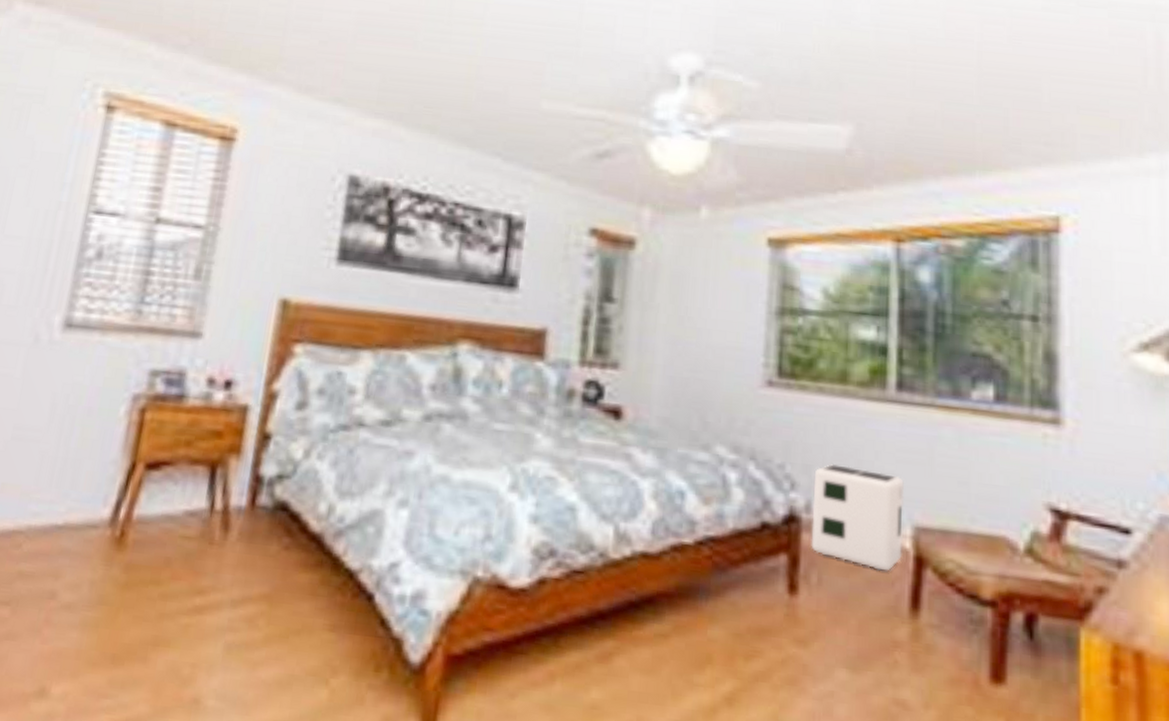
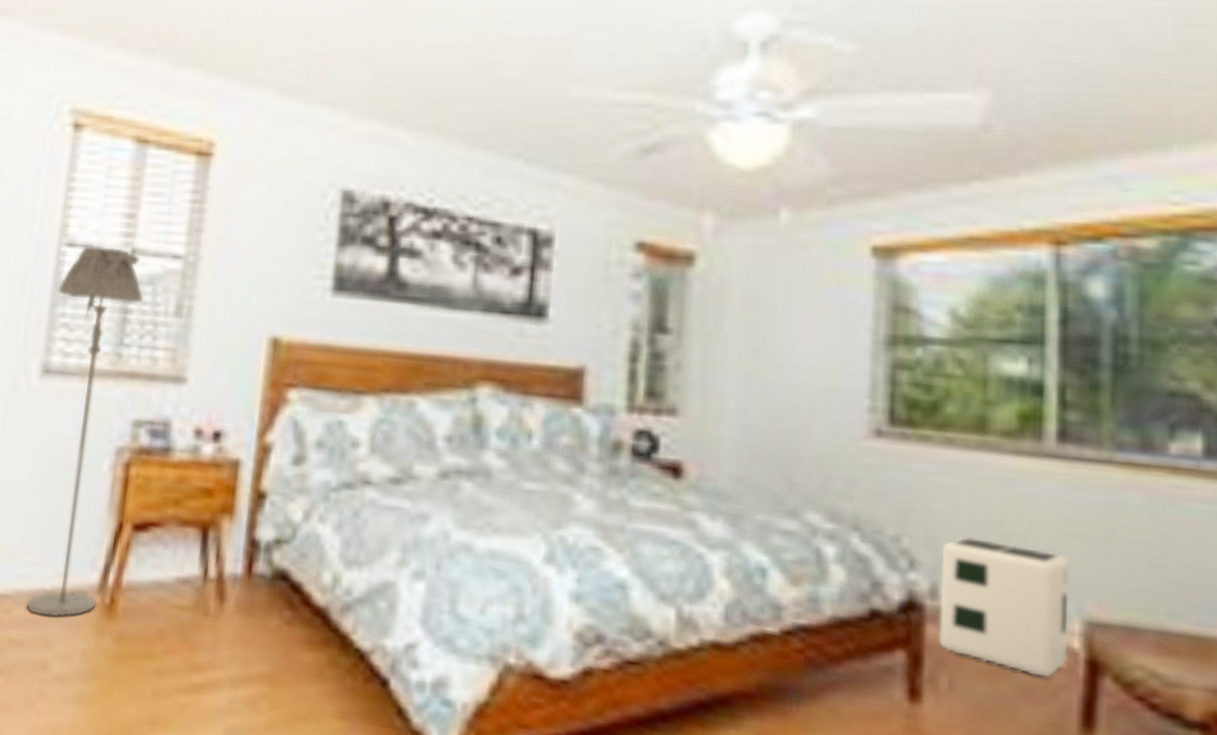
floor lamp: none [37,213,165,551] -> present [25,245,144,618]

